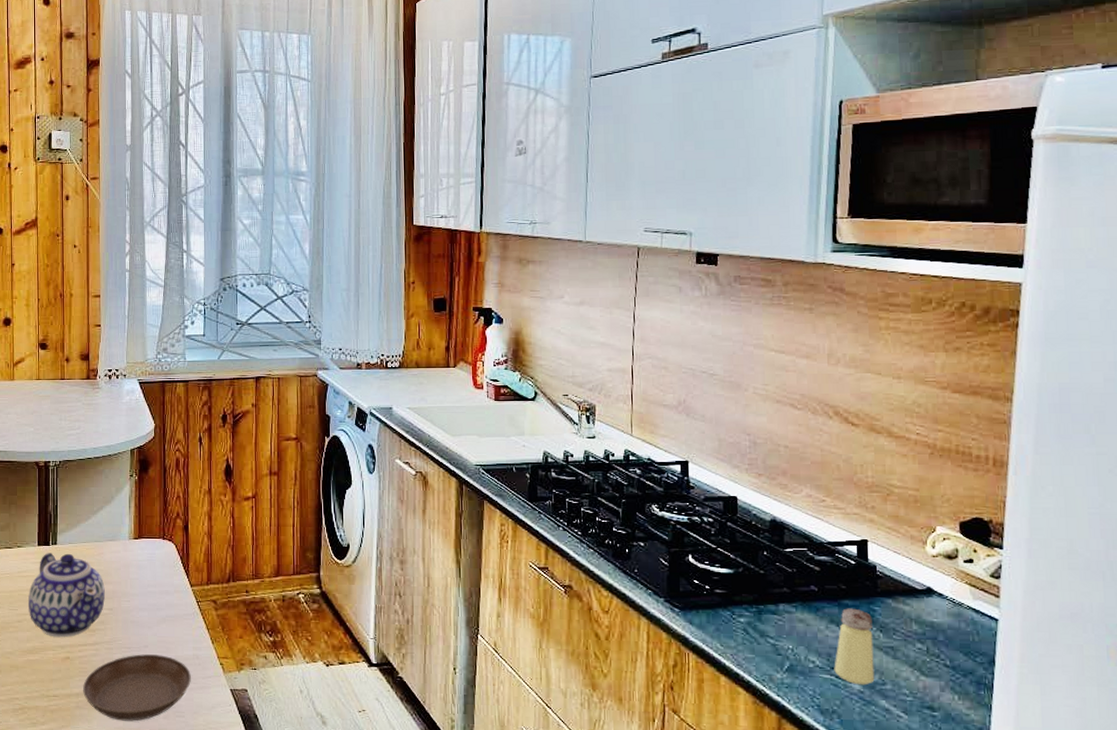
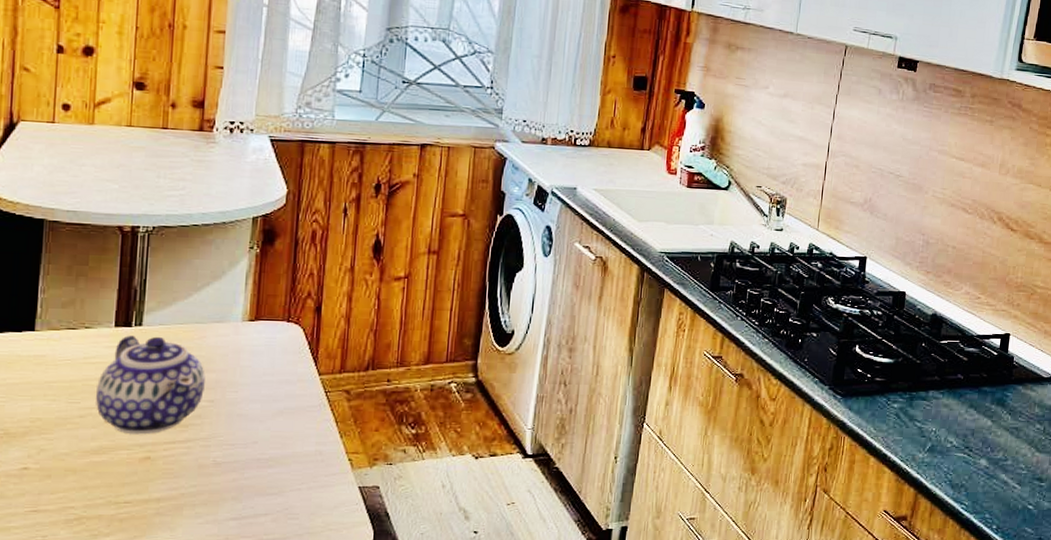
saucer: present [82,654,191,721] -> none [165,451,311,527]
saltshaker: present [834,608,875,685] -> none [967,394,1004,462]

